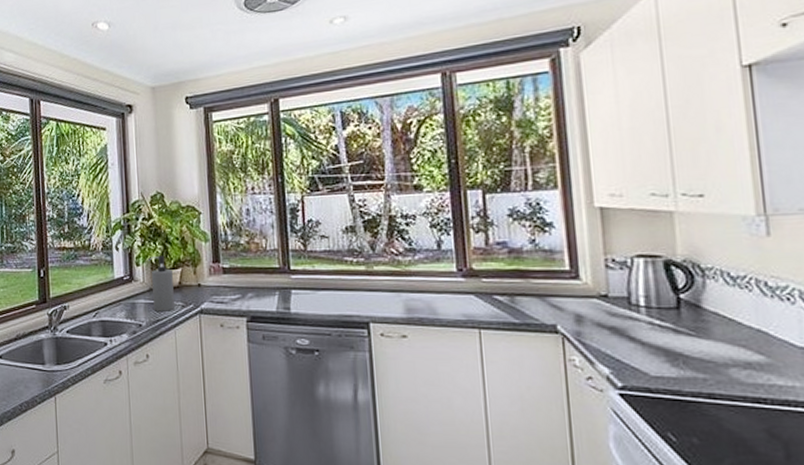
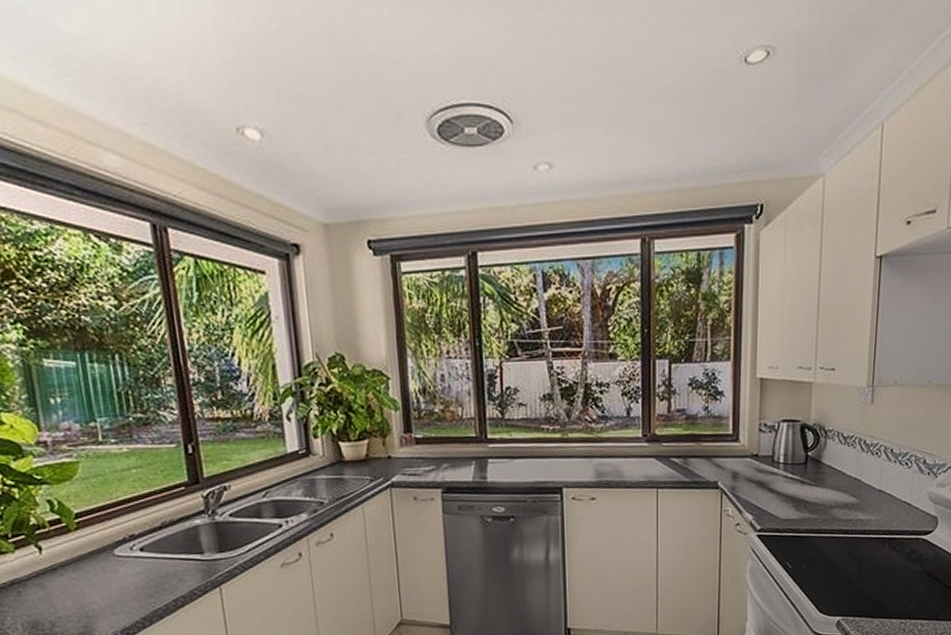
soap dispenser: present [148,255,175,312] -> none [328,425,362,487]

